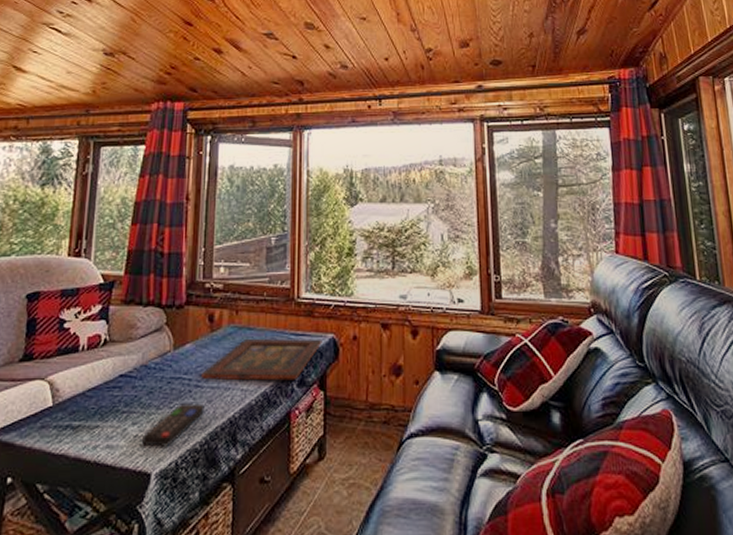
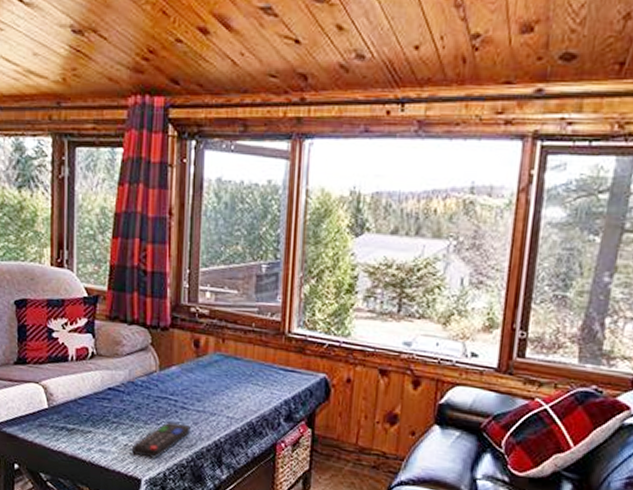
religious icon: present [201,338,322,381] -> none [187,367,313,415]

